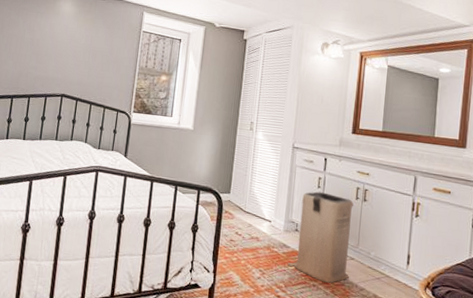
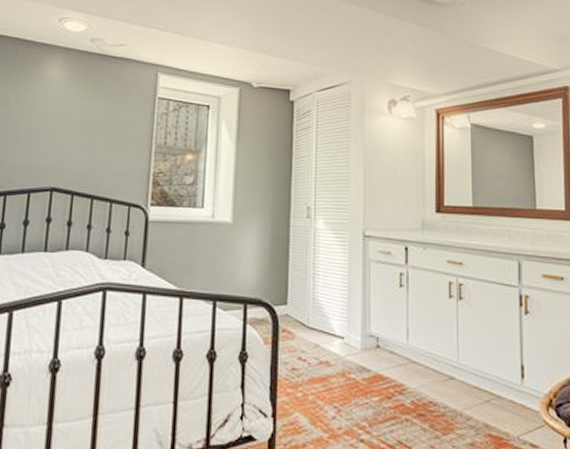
laundry basket: present [288,191,353,283] -> none [370,292,450,414]

